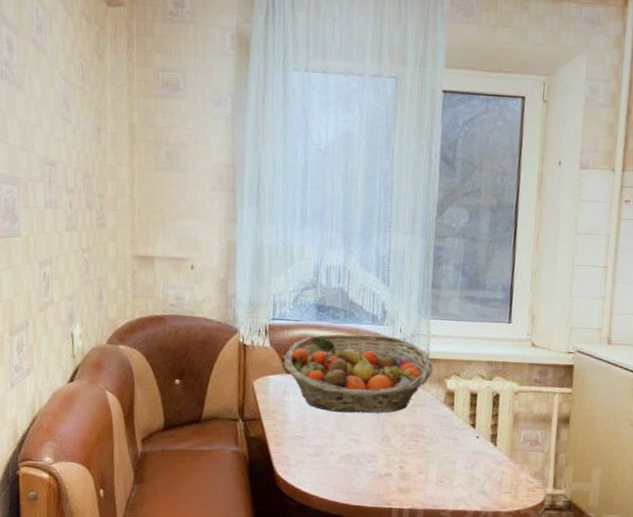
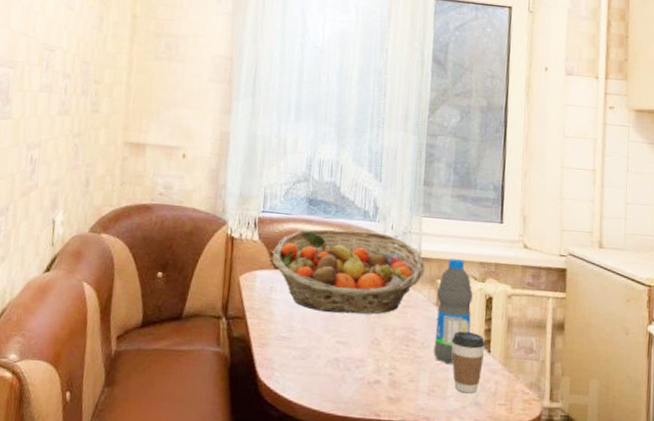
water bottle: none [442,359,480,457] -> present [433,259,473,364]
coffee cup: none [459,427,492,483] -> present [451,331,486,394]

